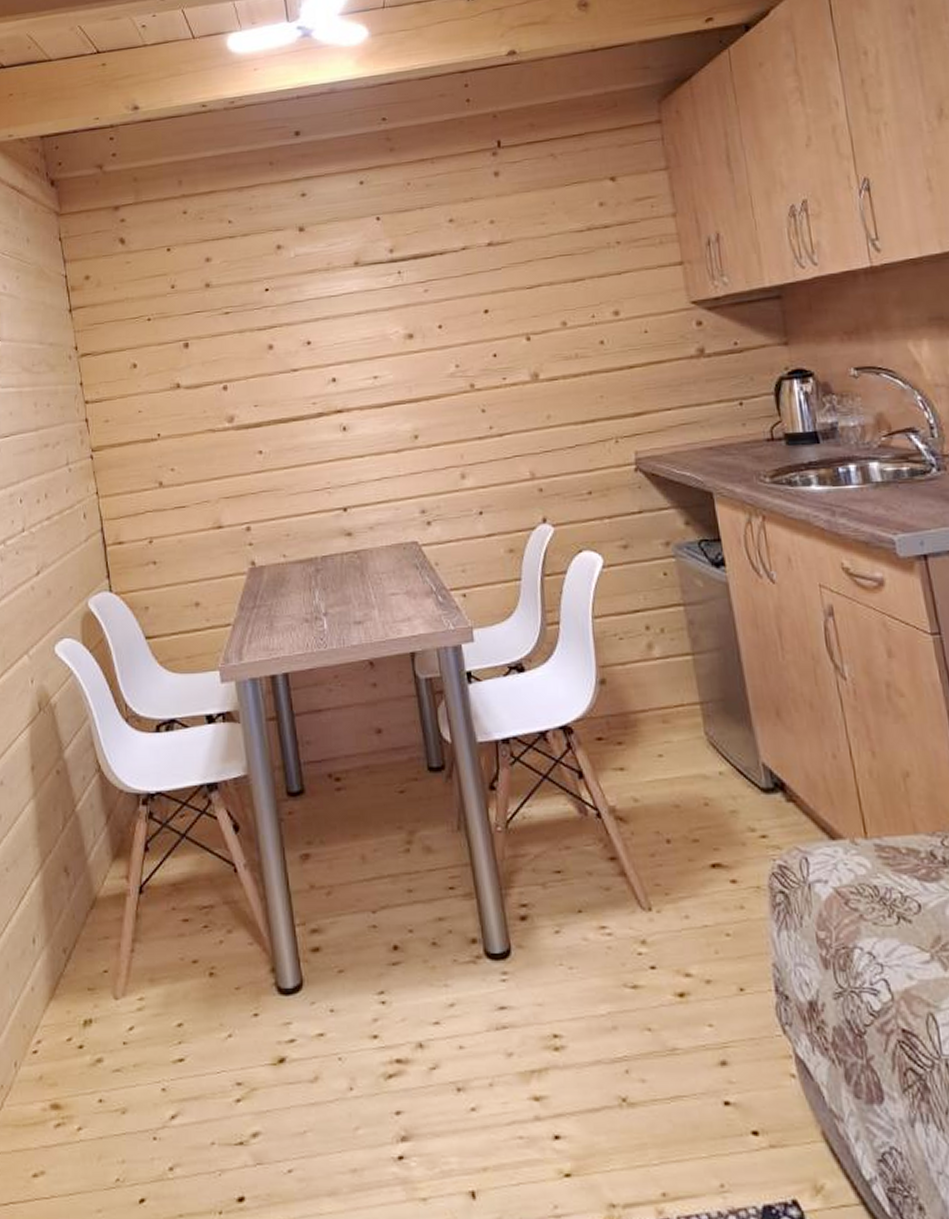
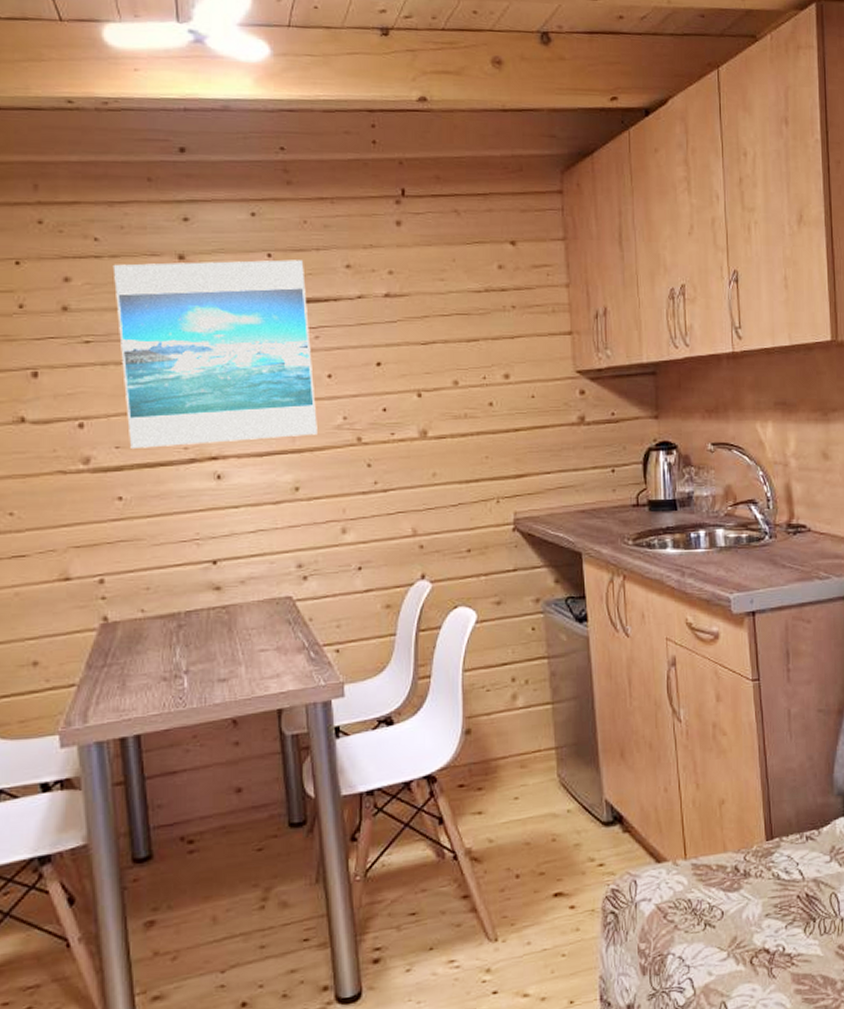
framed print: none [244,220,432,407] -> present [112,259,317,450]

